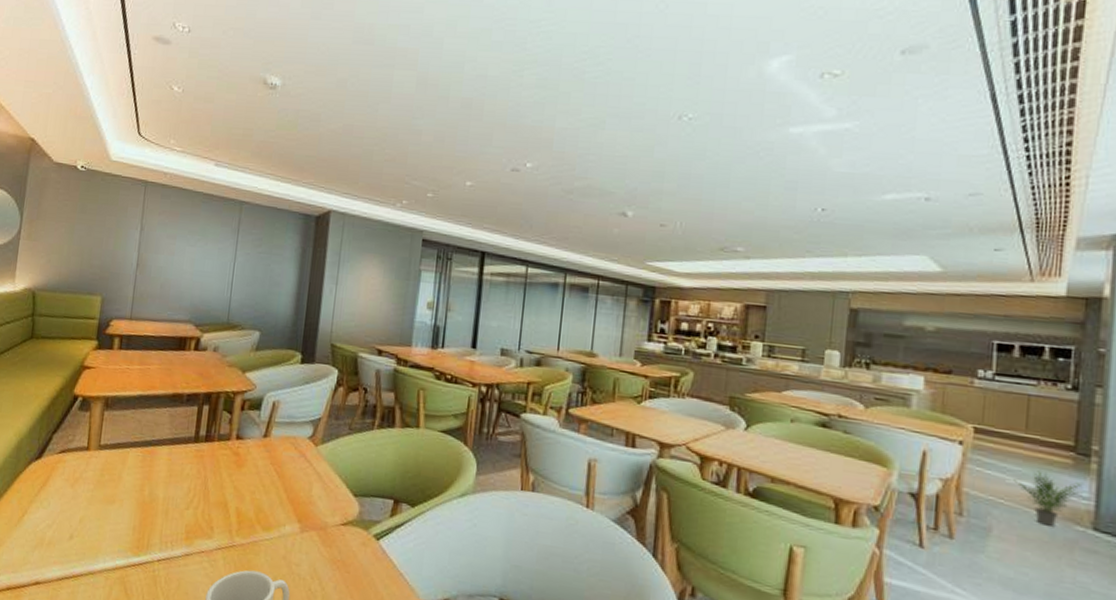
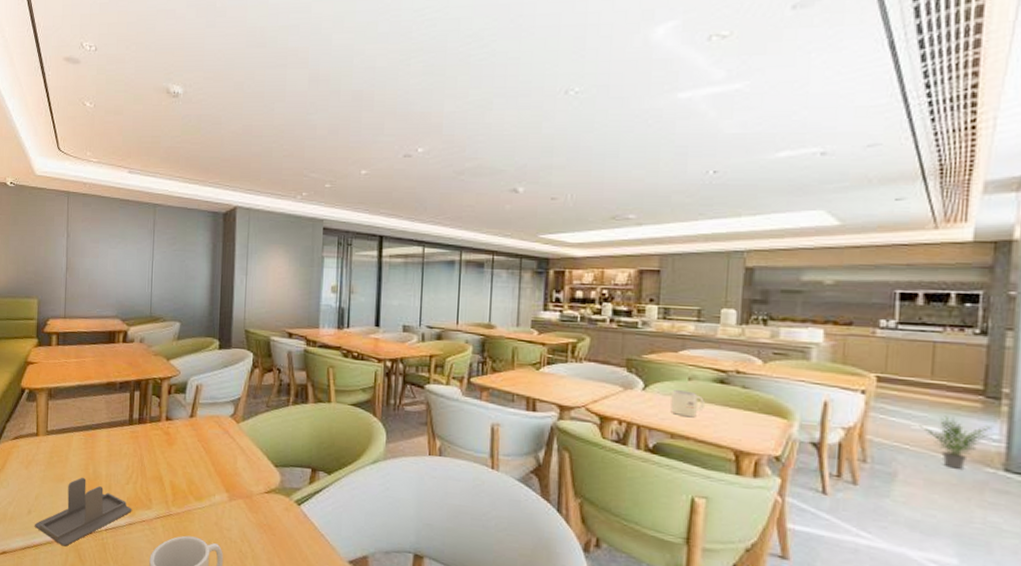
napkin holder: none [75,499,191,578] -> present [34,477,132,547]
mug: none [772,431,806,462] -> present [670,390,705,418]

